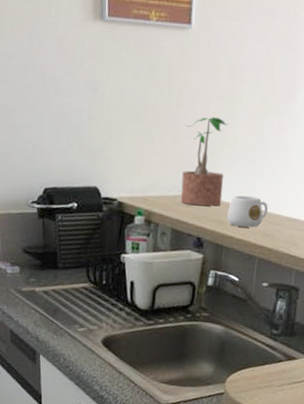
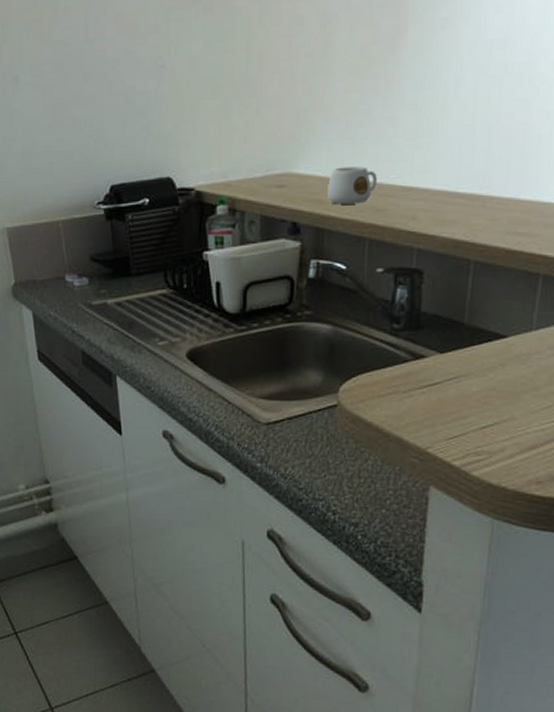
potted plant: present [180,116,228,206] -> none [269,78,321,186]

